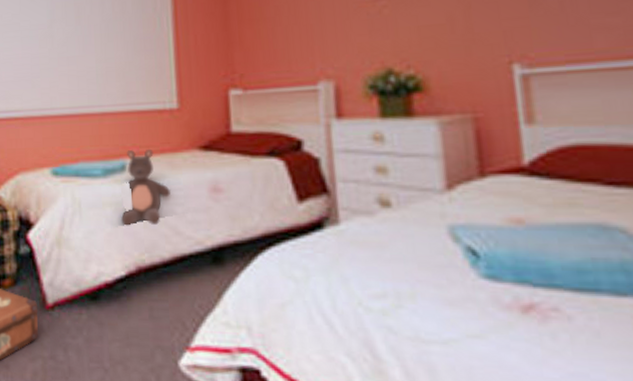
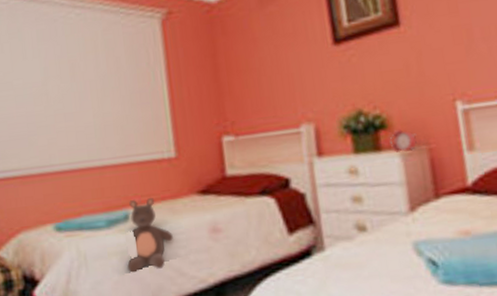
alarm clock: none [424,94,460,121] -> present [389,130,417,153]

